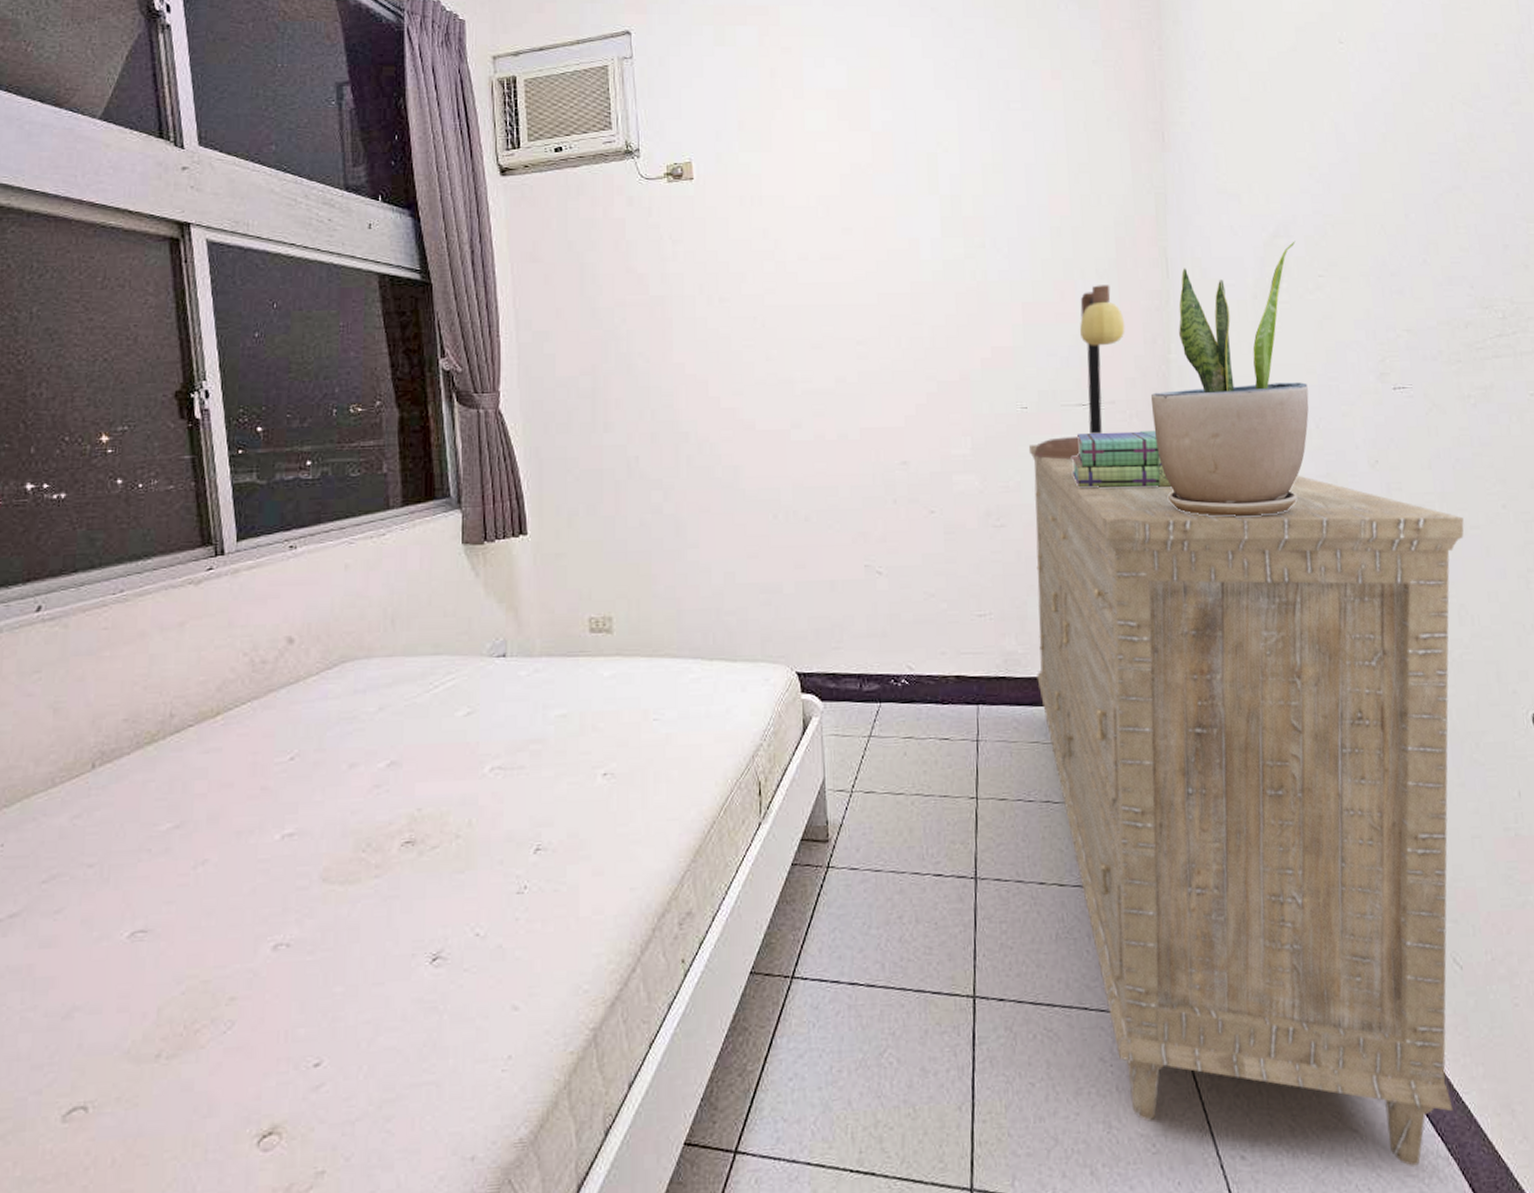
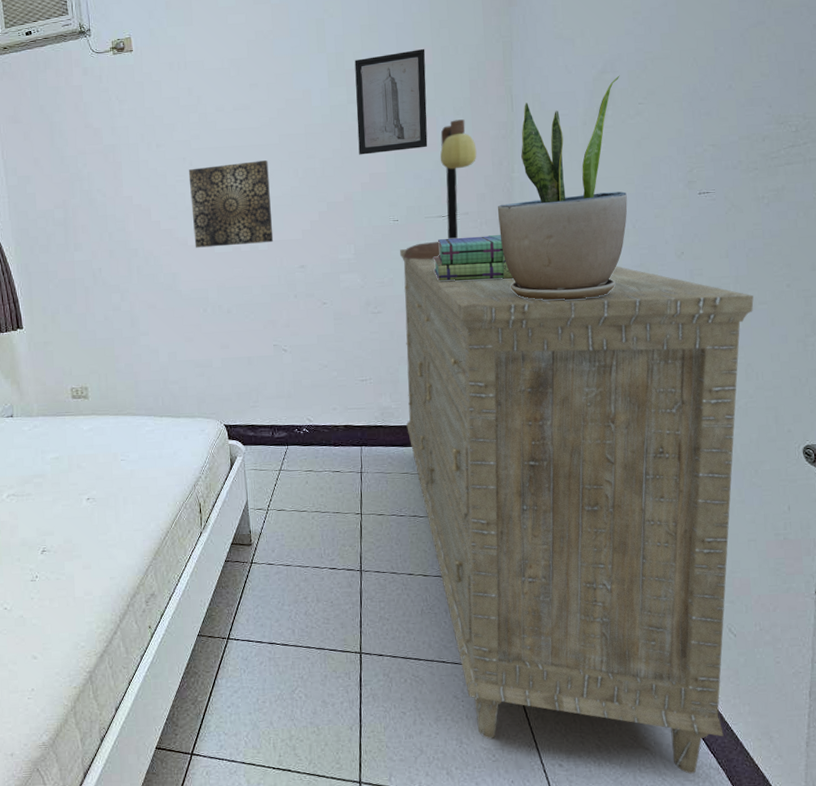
wall art: none [759,325,868,434] -> present [188,160,274,248]
wall art: none [974,196,1065,323] -> present [354,48,428,155]

